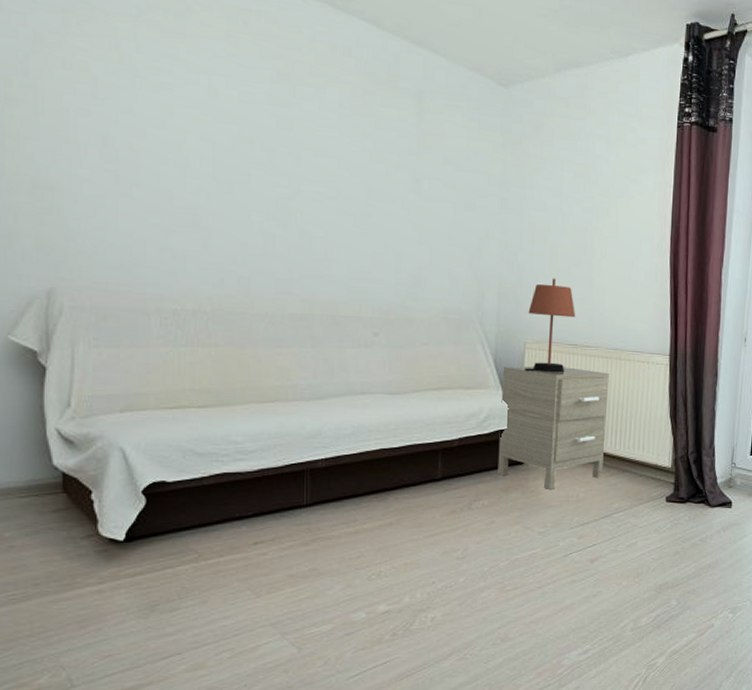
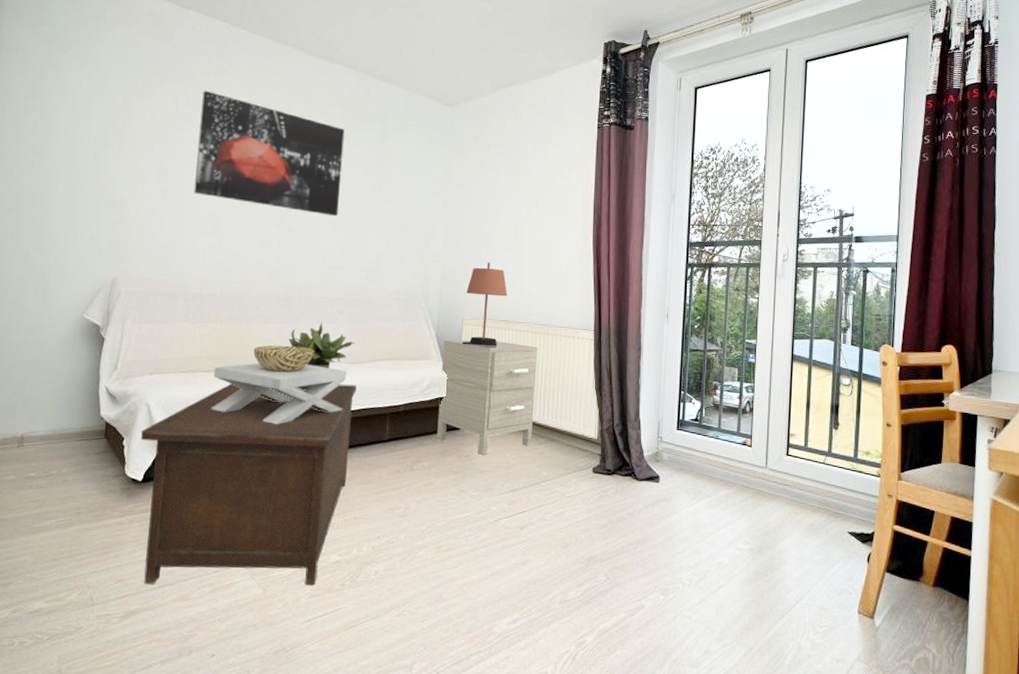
cabinet: none [115,418,400,656] -> present [141,383,357,585]
wall art: none [159,34,369,217] -> present [194,90,345,217]
decorative bowl: none [211,373,388,466] -> present [212,345,347,424]
potted plant: none [309,347,396,425] -> present [288,323,355,389]

